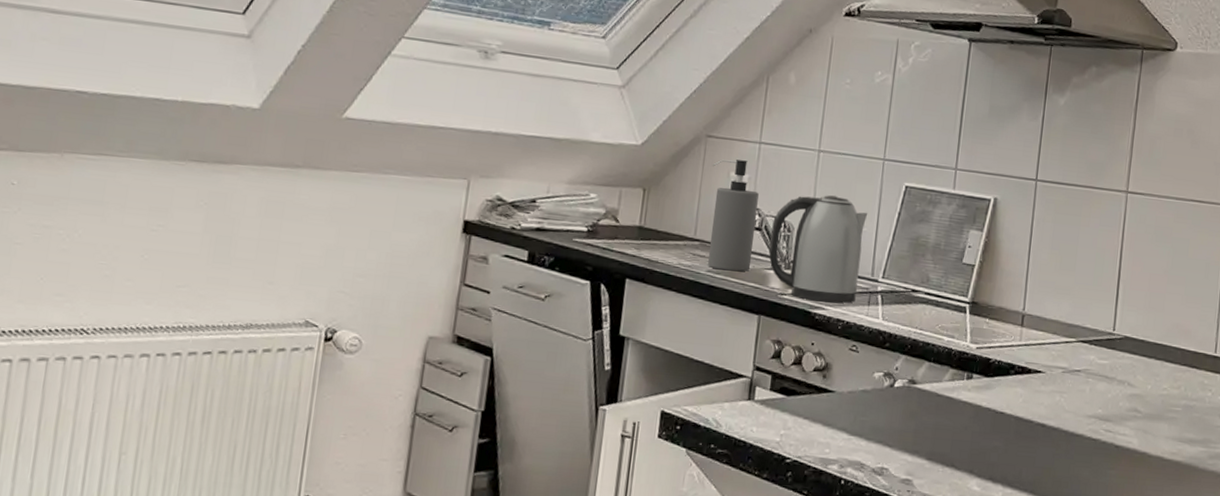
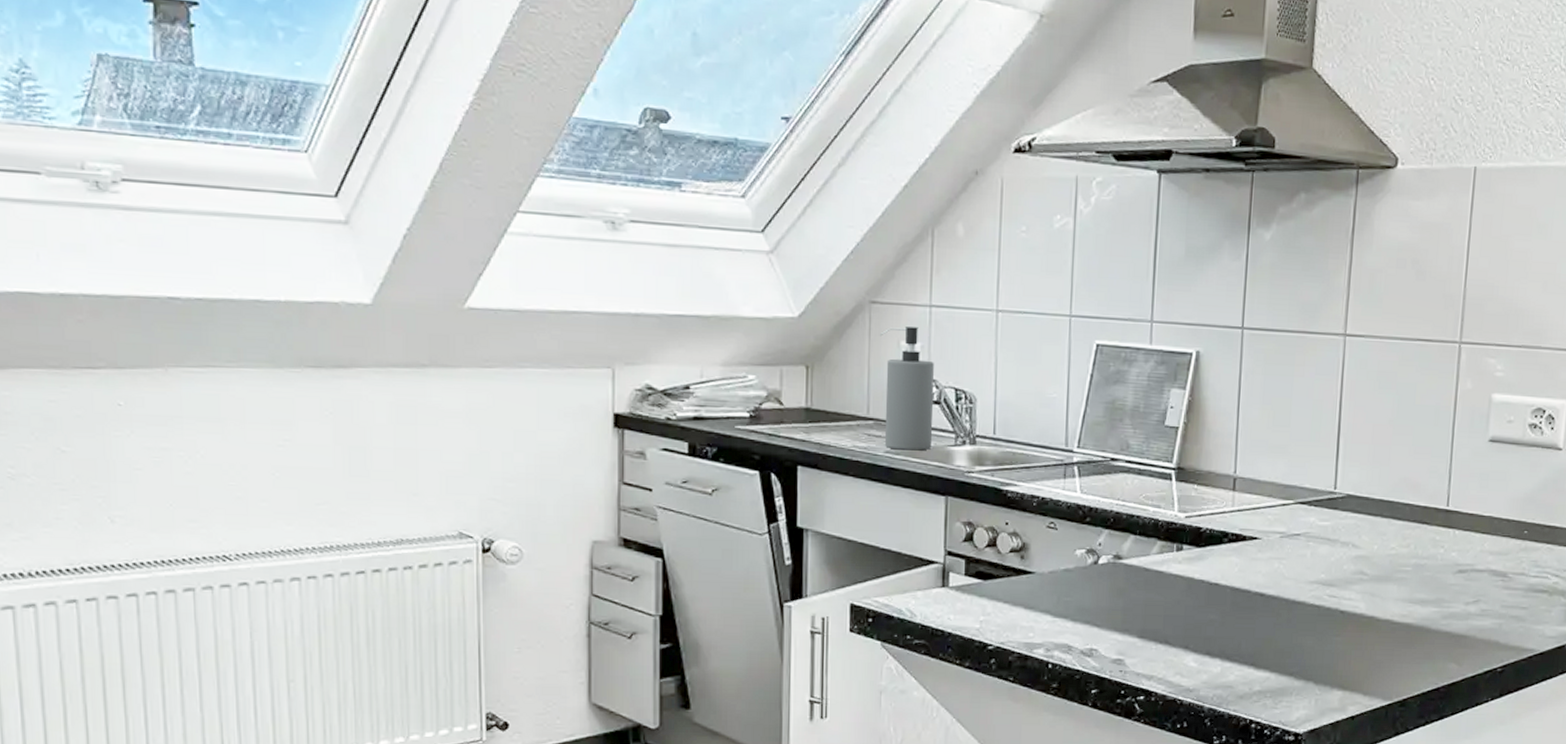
kettle: present [769,194,868,303] -> none [951,359,1057,478]

